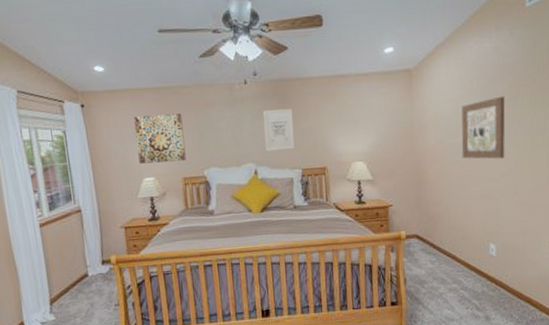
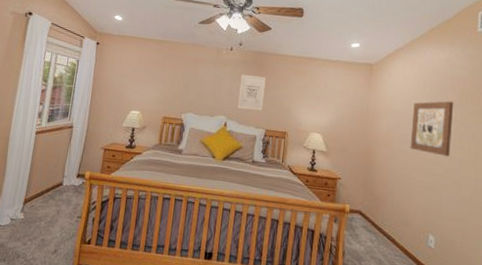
wall art: present [134,113,186,164] -> none [130,59,174,103]

